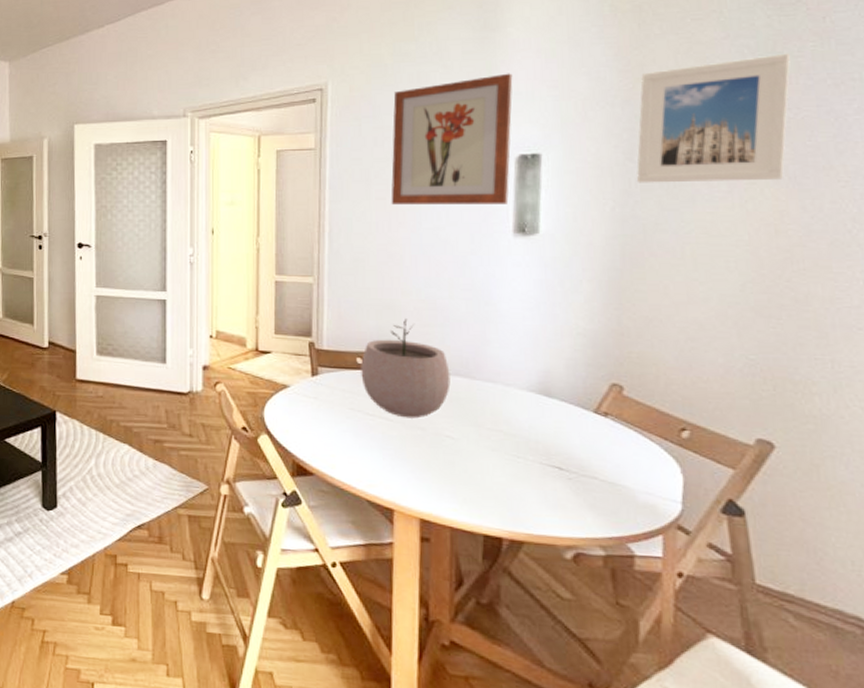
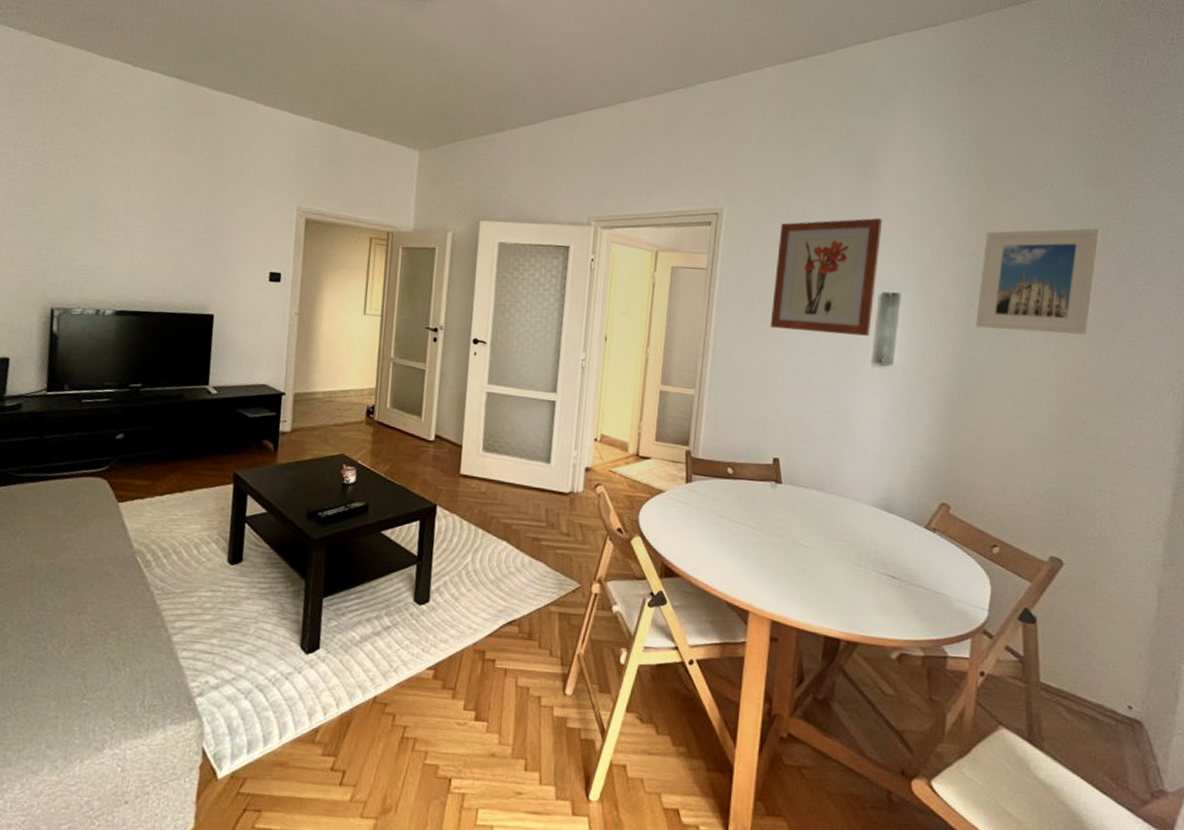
plant pot: present [361,318,451,419] -> none [730,434,808,527]

